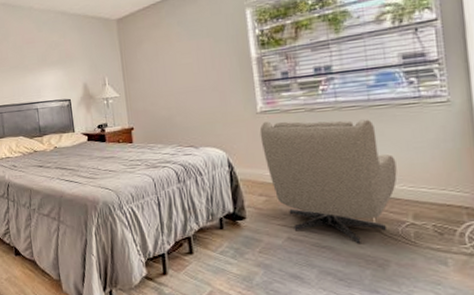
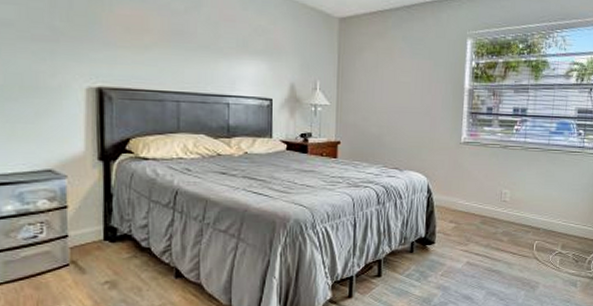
armchair: present [259,119,397,244] -> none [459,152,558,269]

